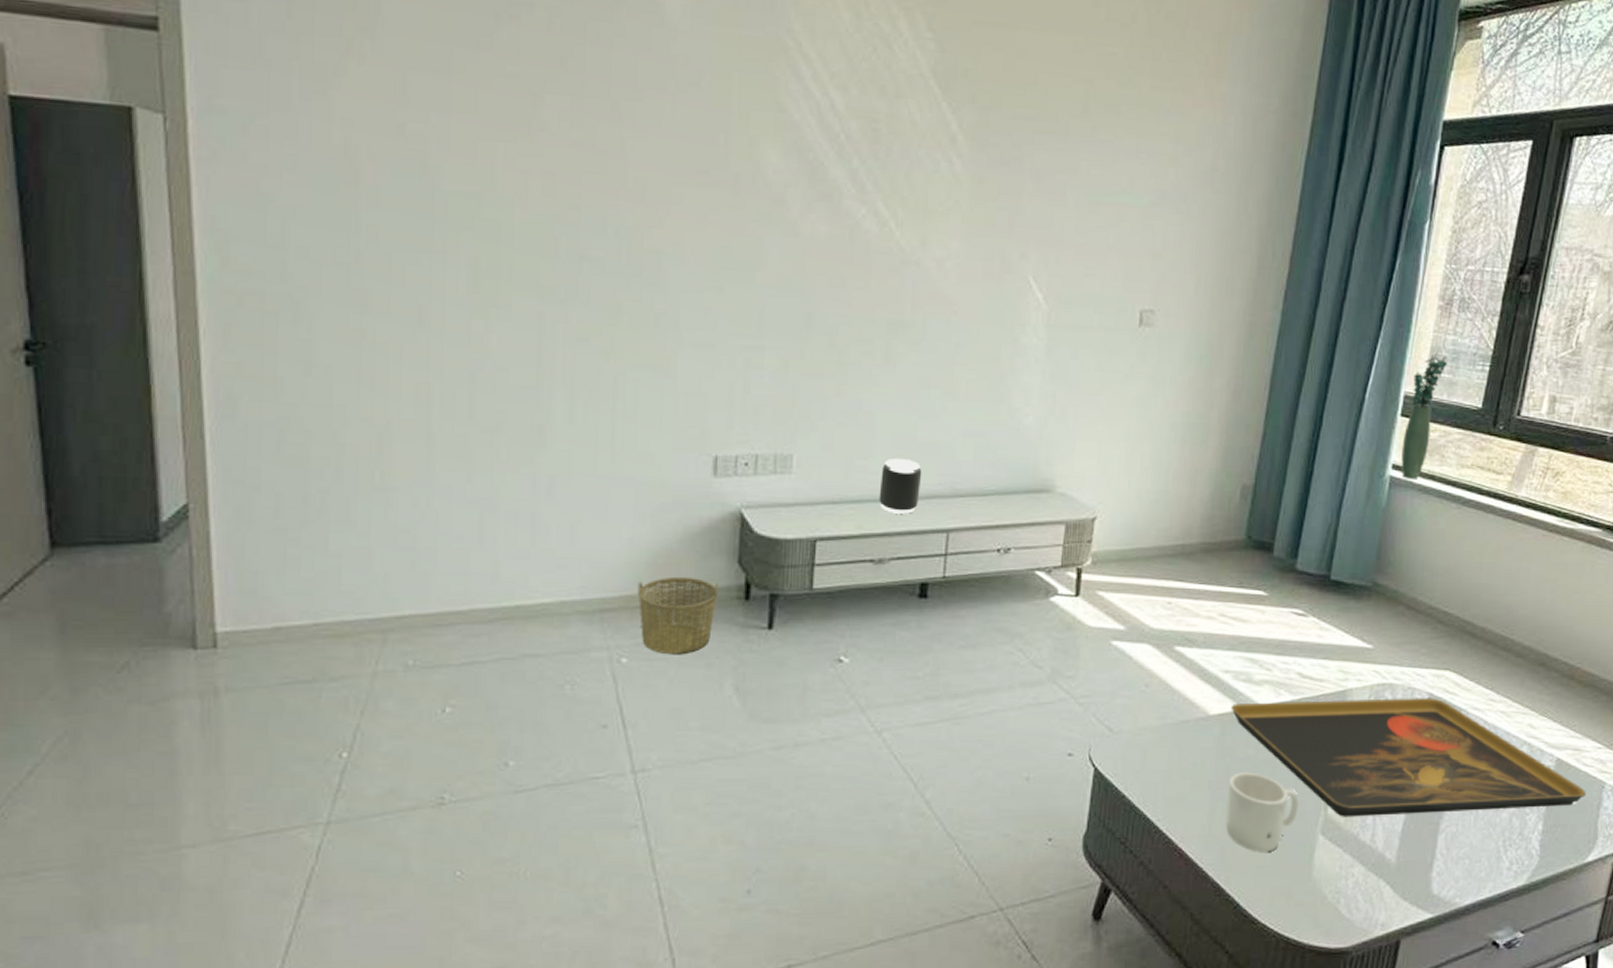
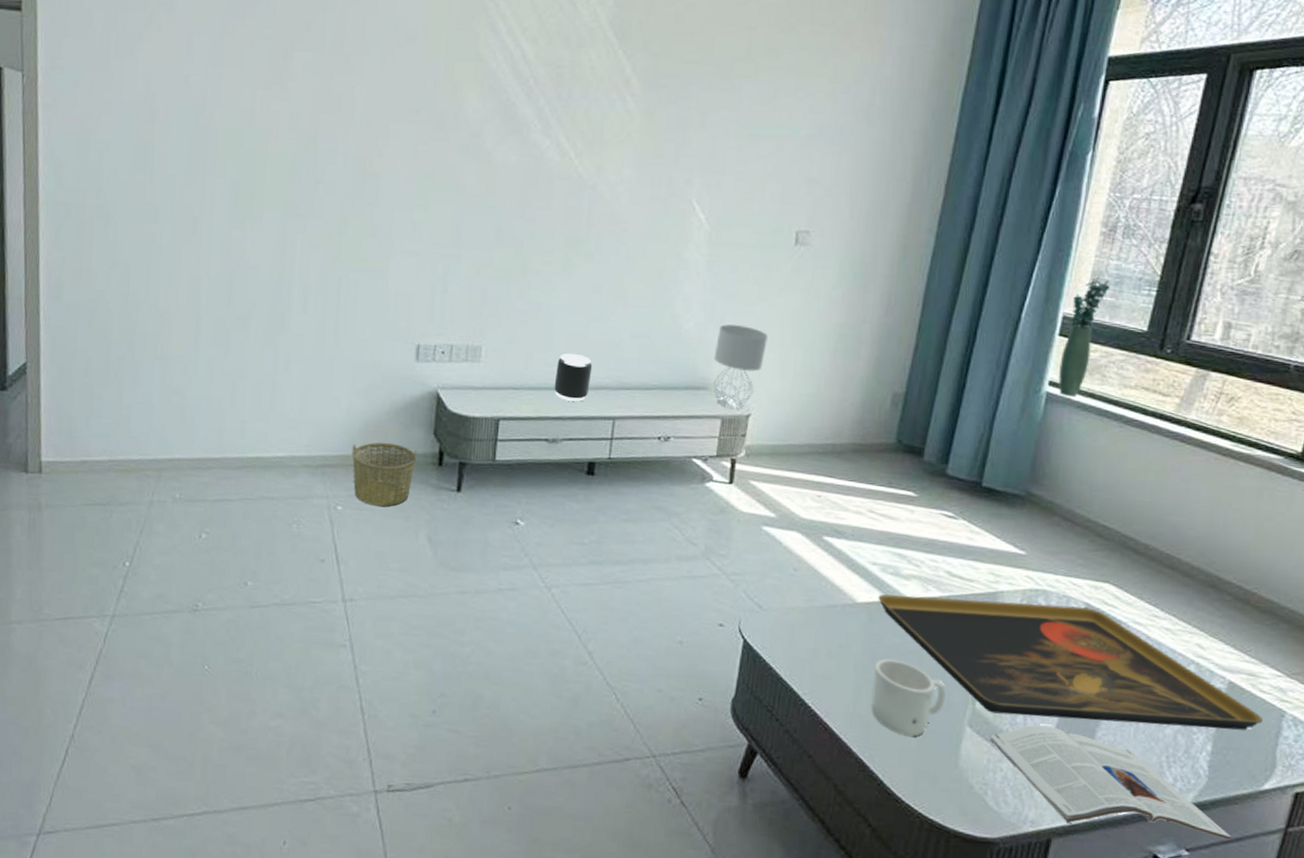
table lamp: none [1055,417,1112,513] -> present [713,324,768,410]
magazine: none [1342,824,1560,921] -> present [990,724,1232,840]

